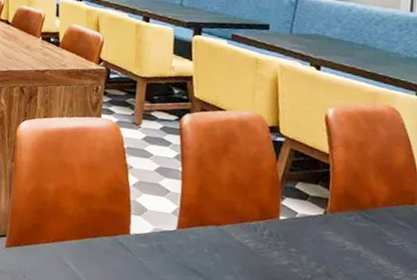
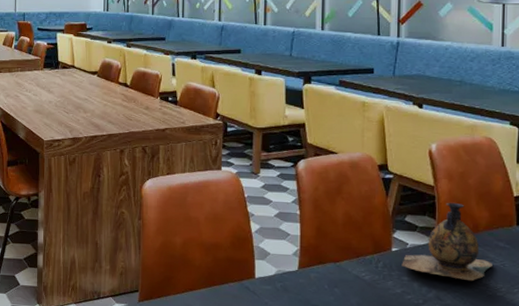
vase: none [289,172,390,260] -> present [401,202,492,282]

